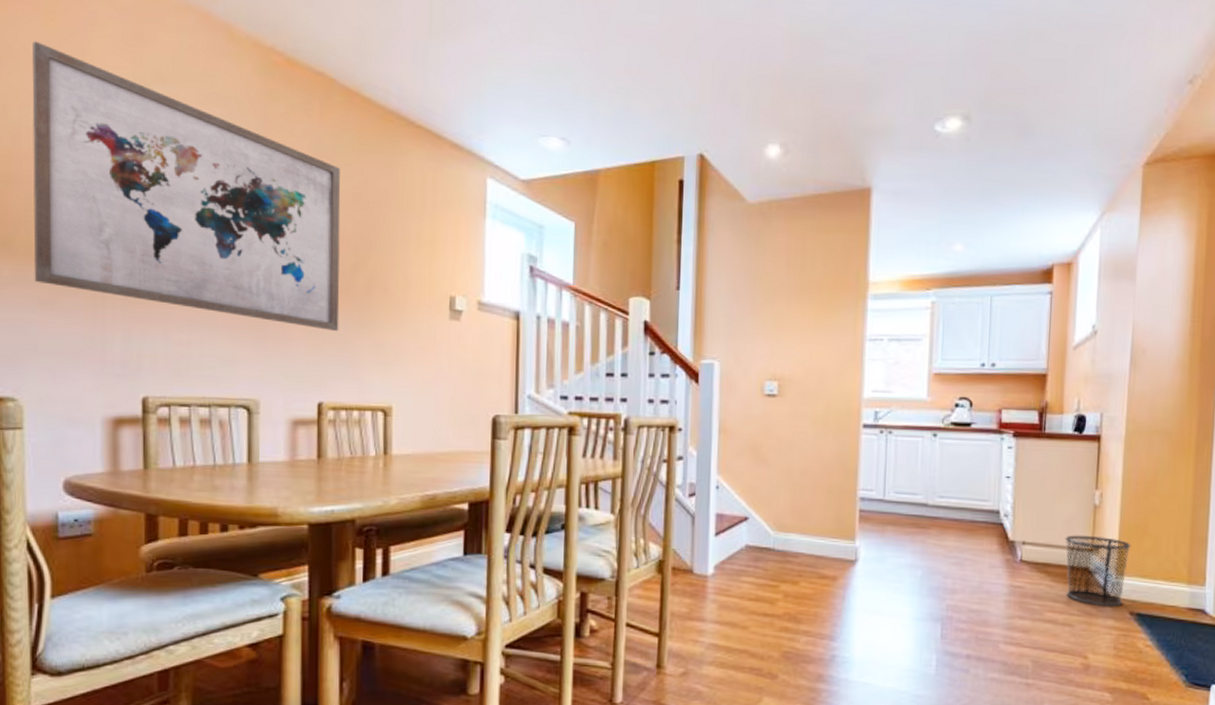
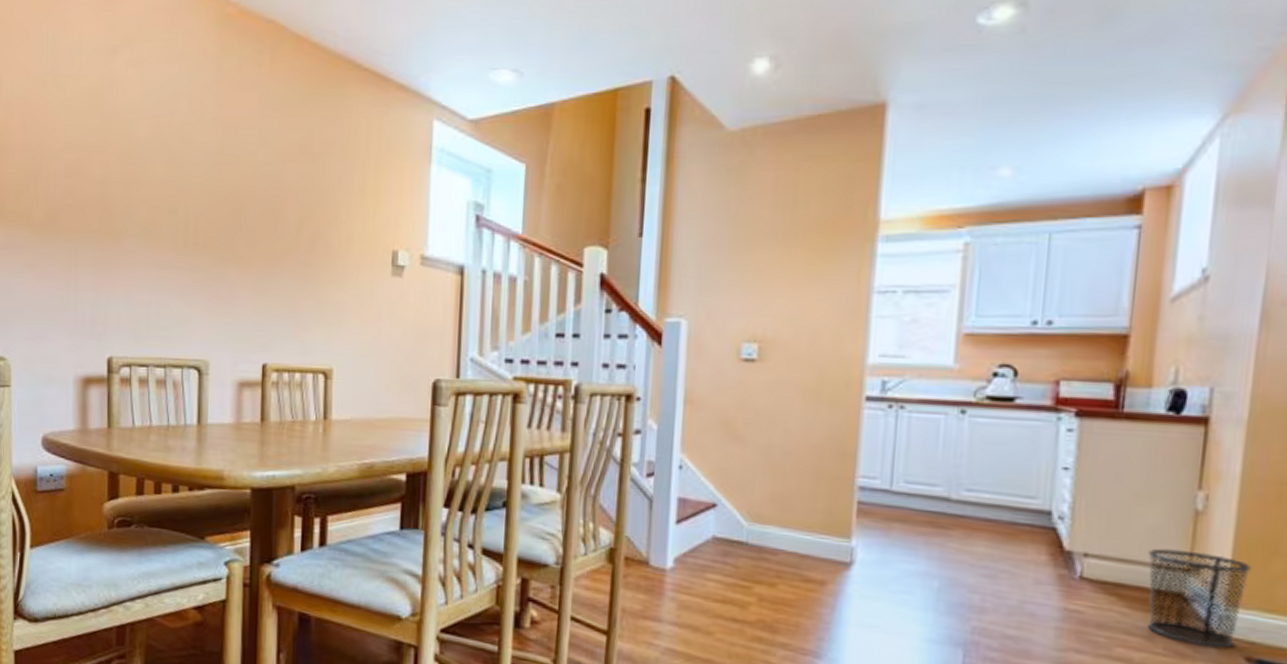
wall art: present [32,41,341,331] -> none [21,15,288,290]

